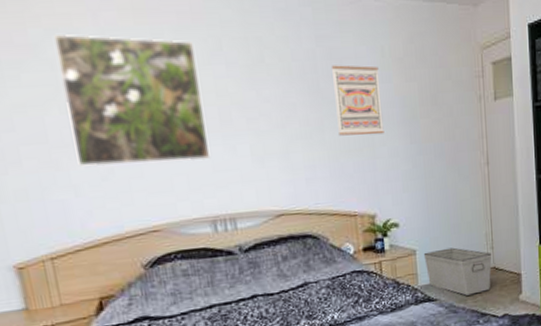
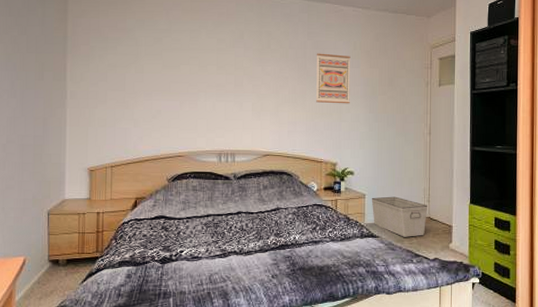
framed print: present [54,34,211,167] -> none [139,24,225,111]

